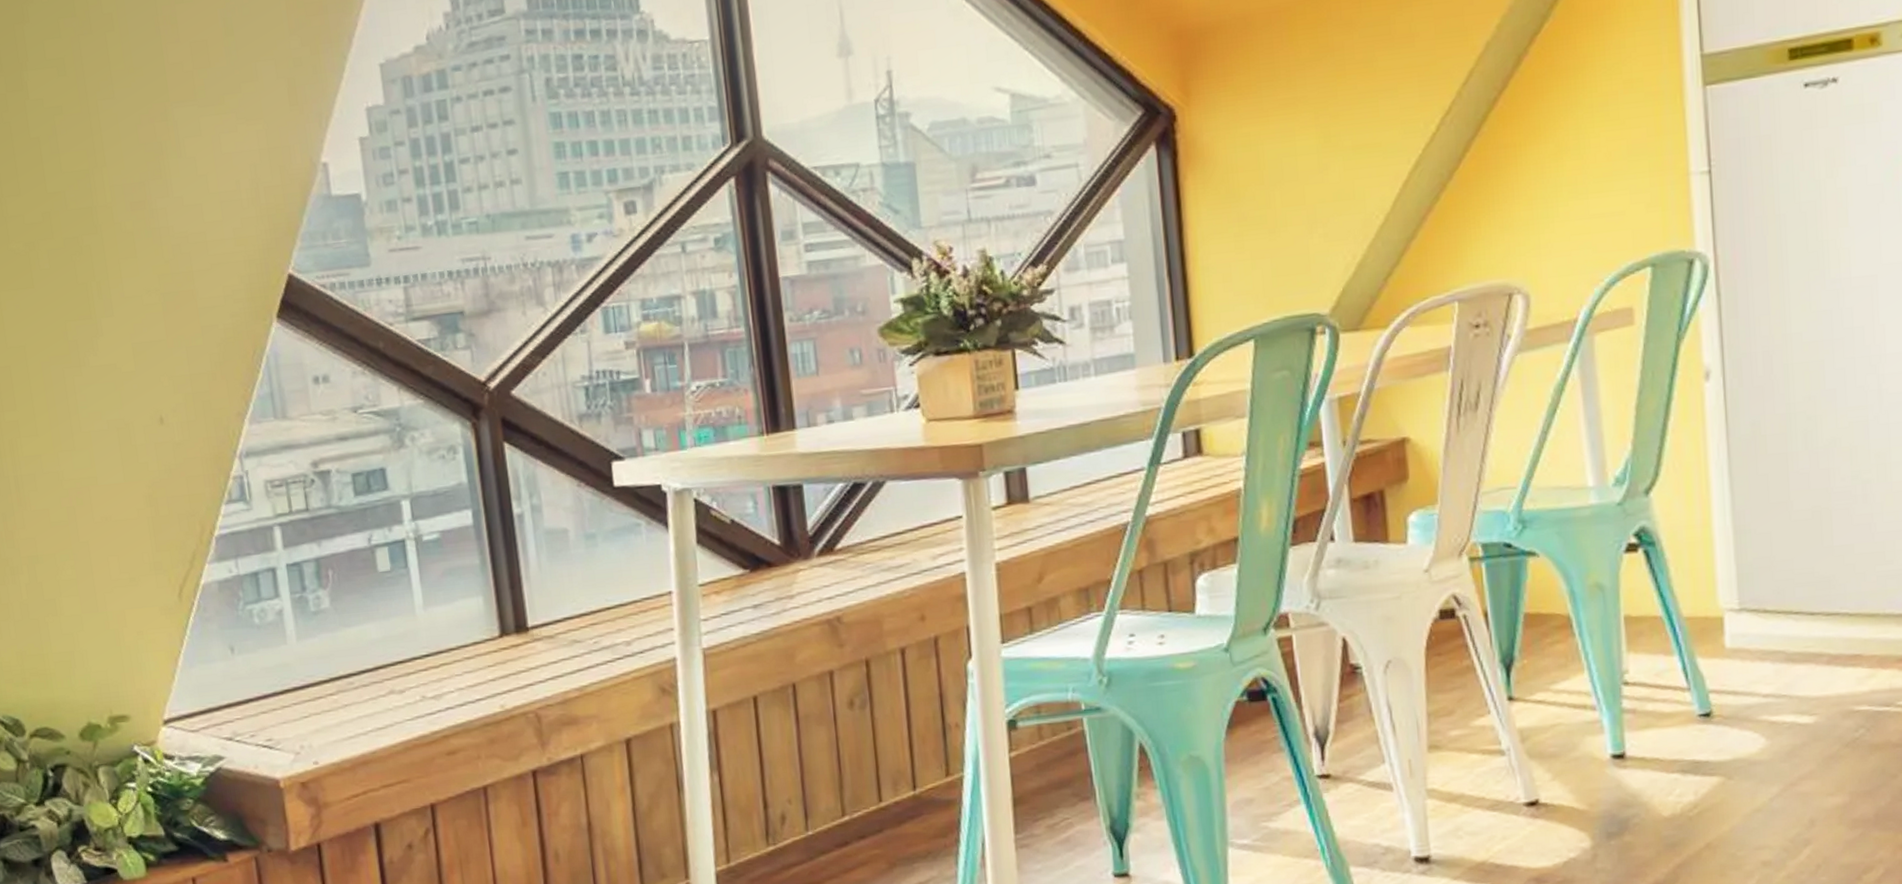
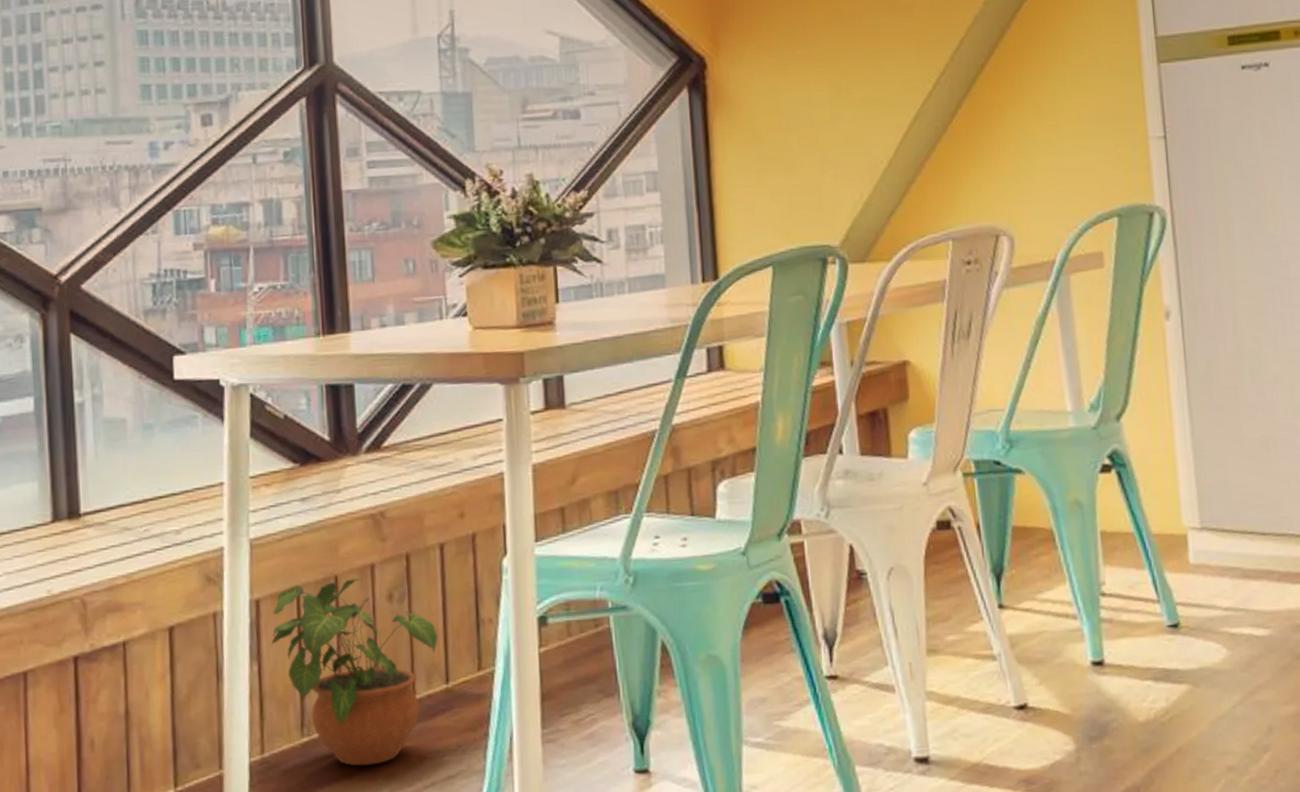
potted plant: none [731,685,903,874] -> present [271,578,438,766]

